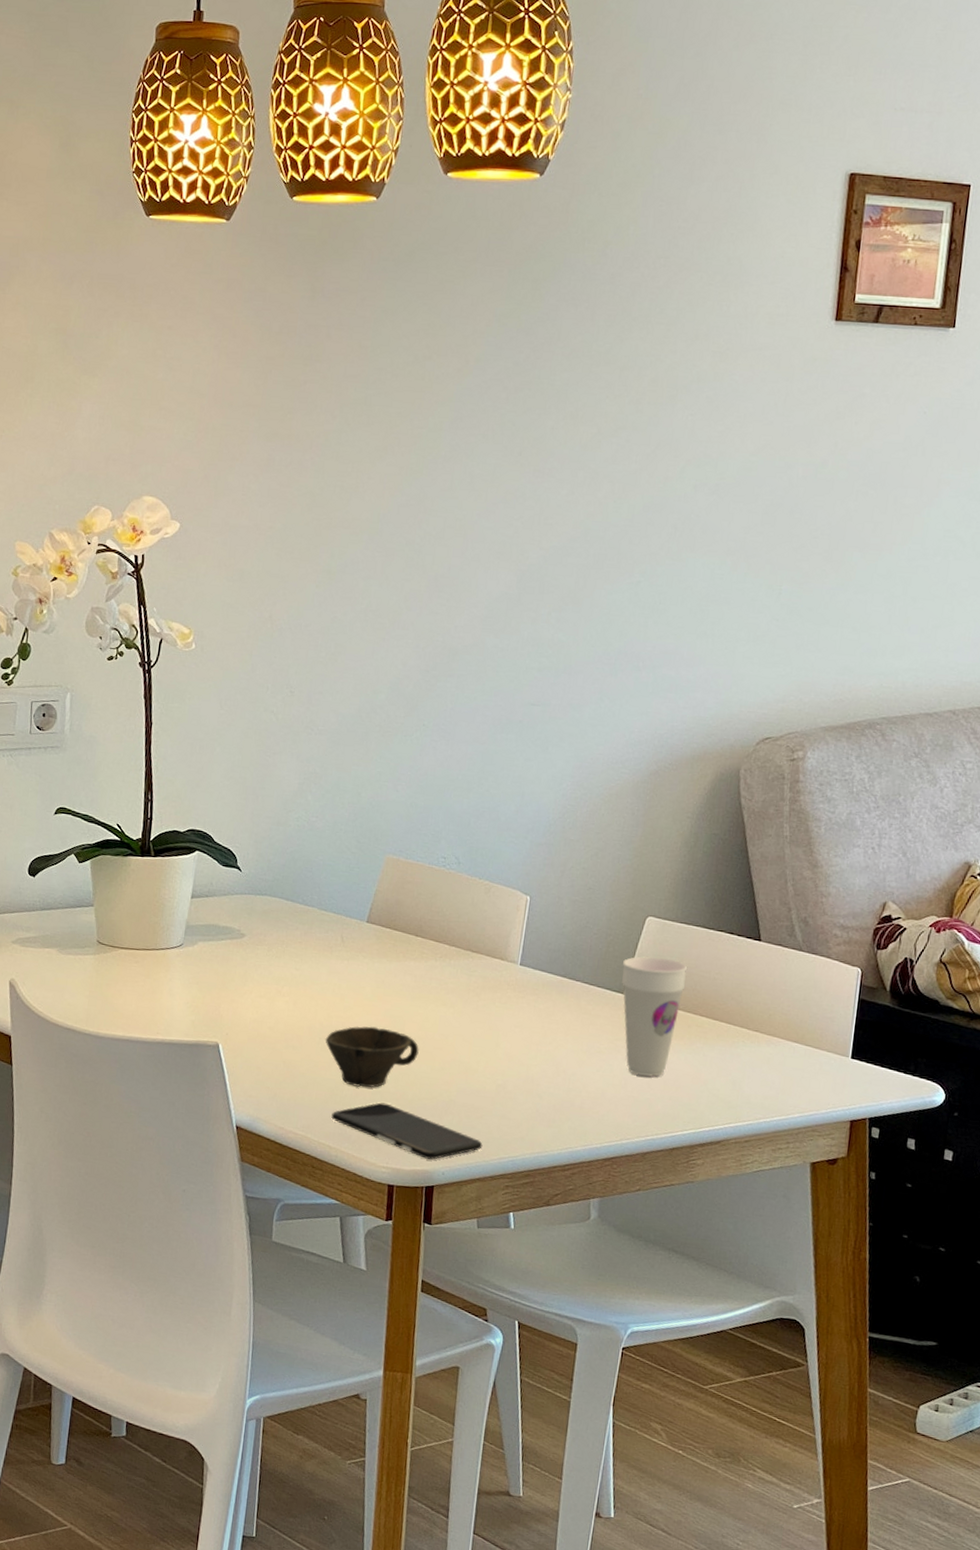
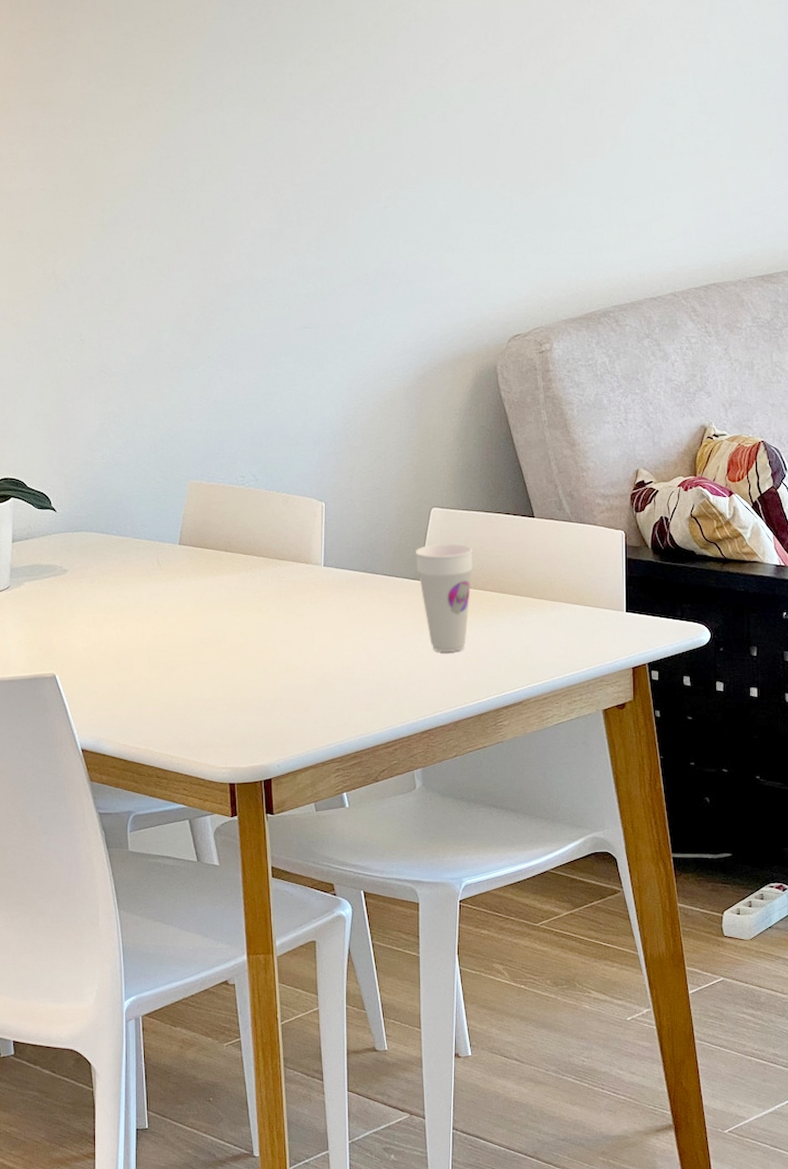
cup: present [325,1026,419,1088] -> none [154,640,242,697]
smartphone: present [331,1102,483,1160] -> none [169,709,311,755]

